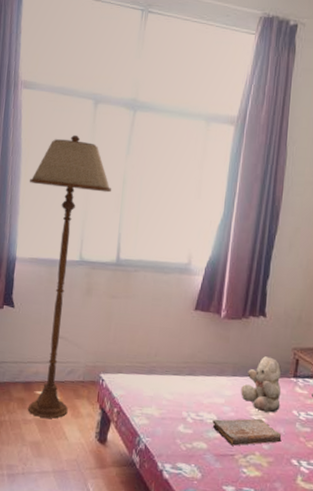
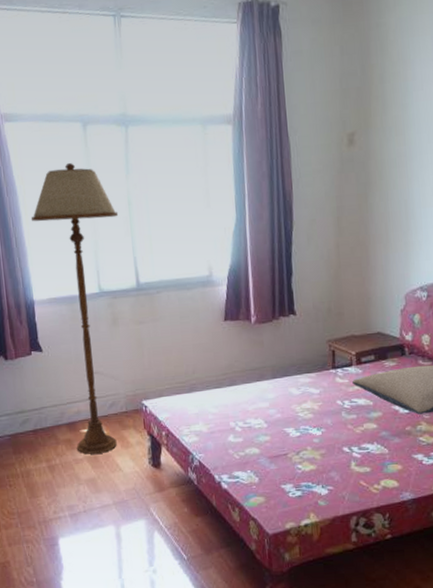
book: present [212,418,282,446] -> none [260,414,331,445]
teddy bear: present [241,356,282,413] -> none [283,353,324,408]

